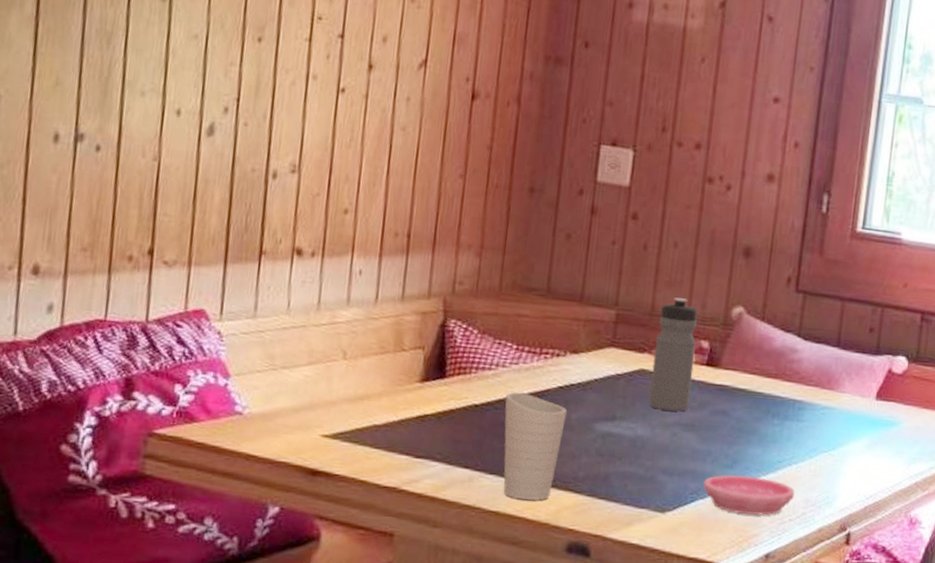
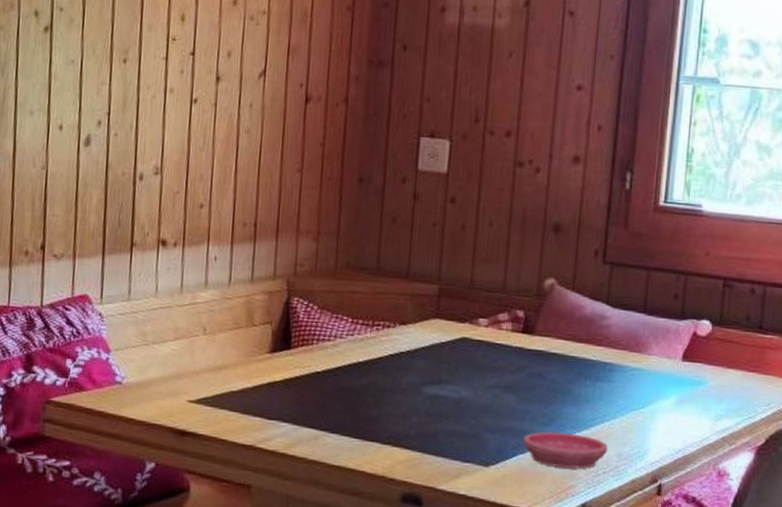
cup: present [503,391,567,501] -> none [343,360,398,456]
water bottle: present [648,297,698,412] -> none [470,272,513,375]

